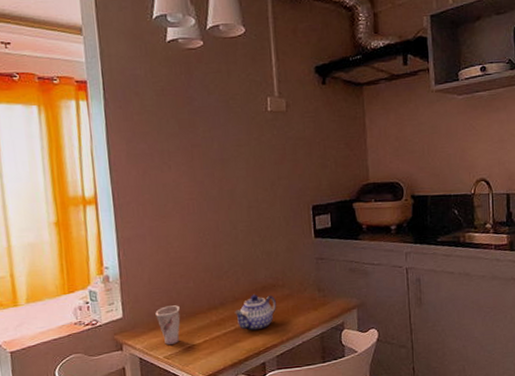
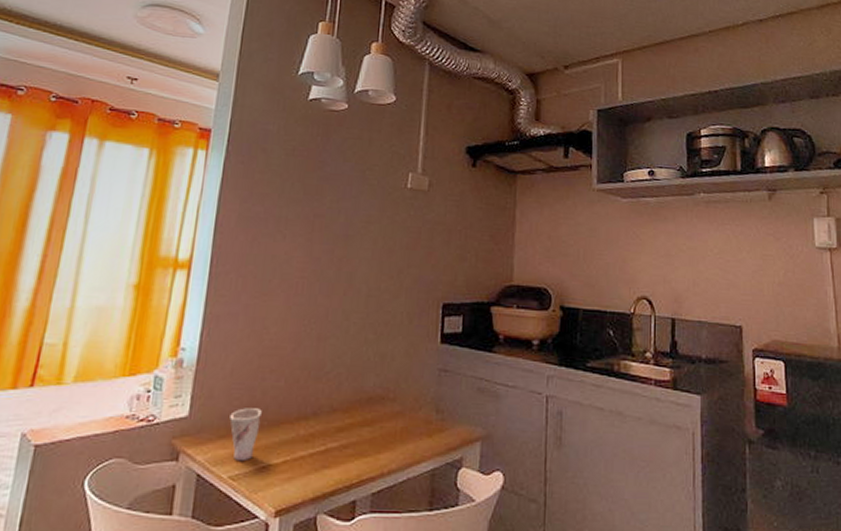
teapot: present [234,294,277,331] -> none [328,405,383,455]

